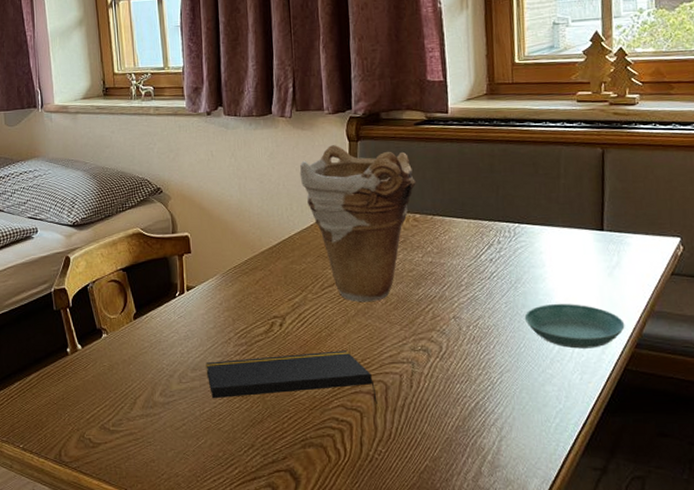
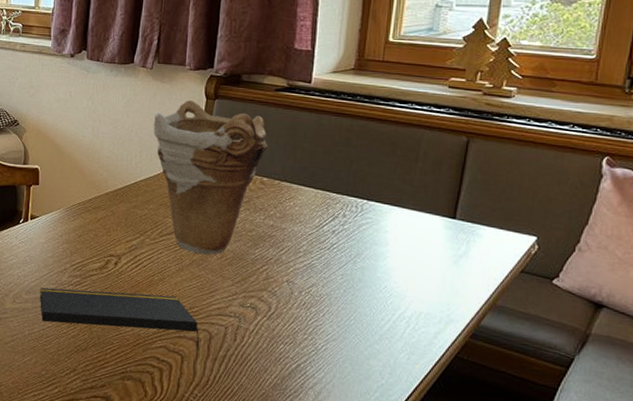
saucer: present [524,303,625,349] -> none [359,282,463,332]

